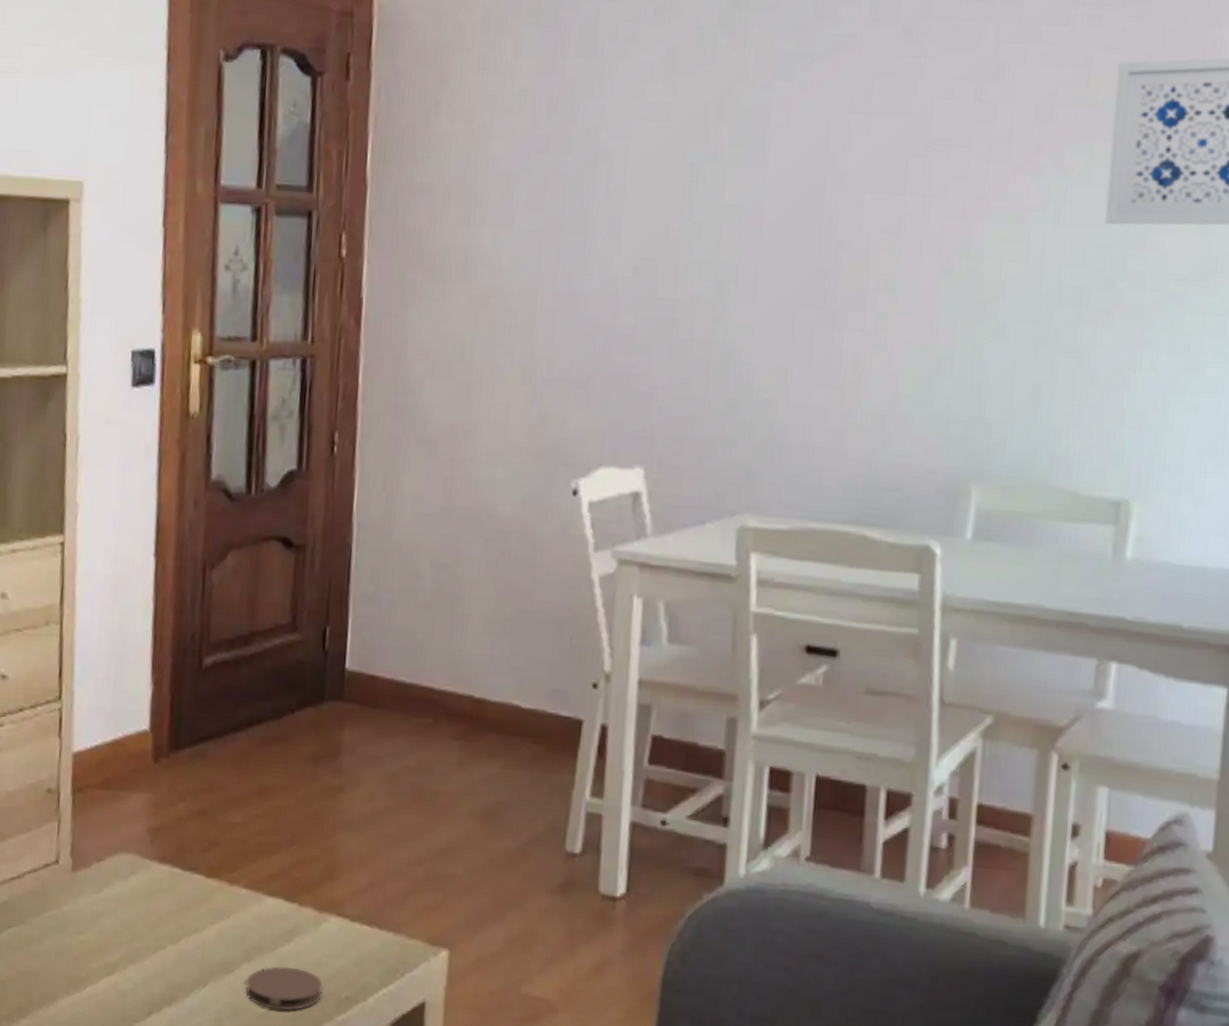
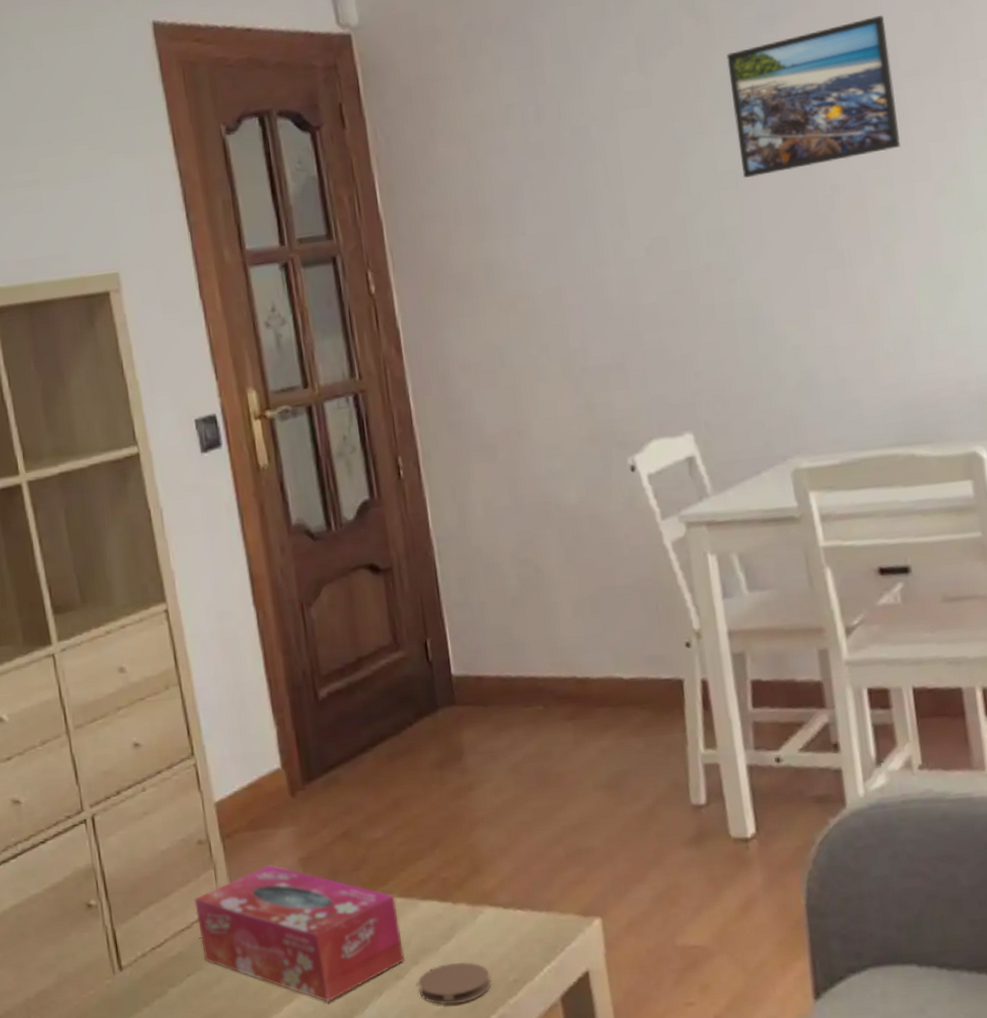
tissue box: none [29,828,241,983] -> present [194,864,406,1003]
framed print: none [748,75,926,218] -> present [726,14,900,178]

